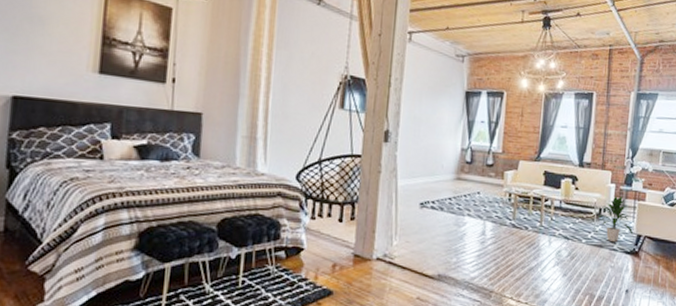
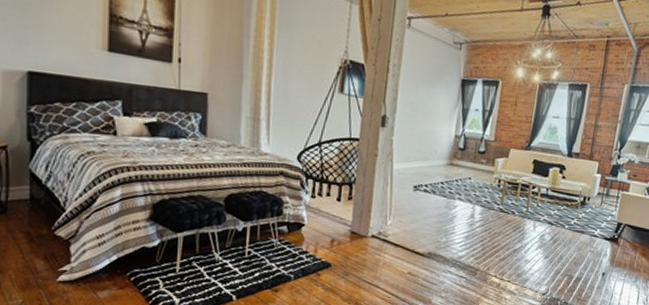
indoor plant: present [597,196,634,242] -> none [581,185,615,229]

